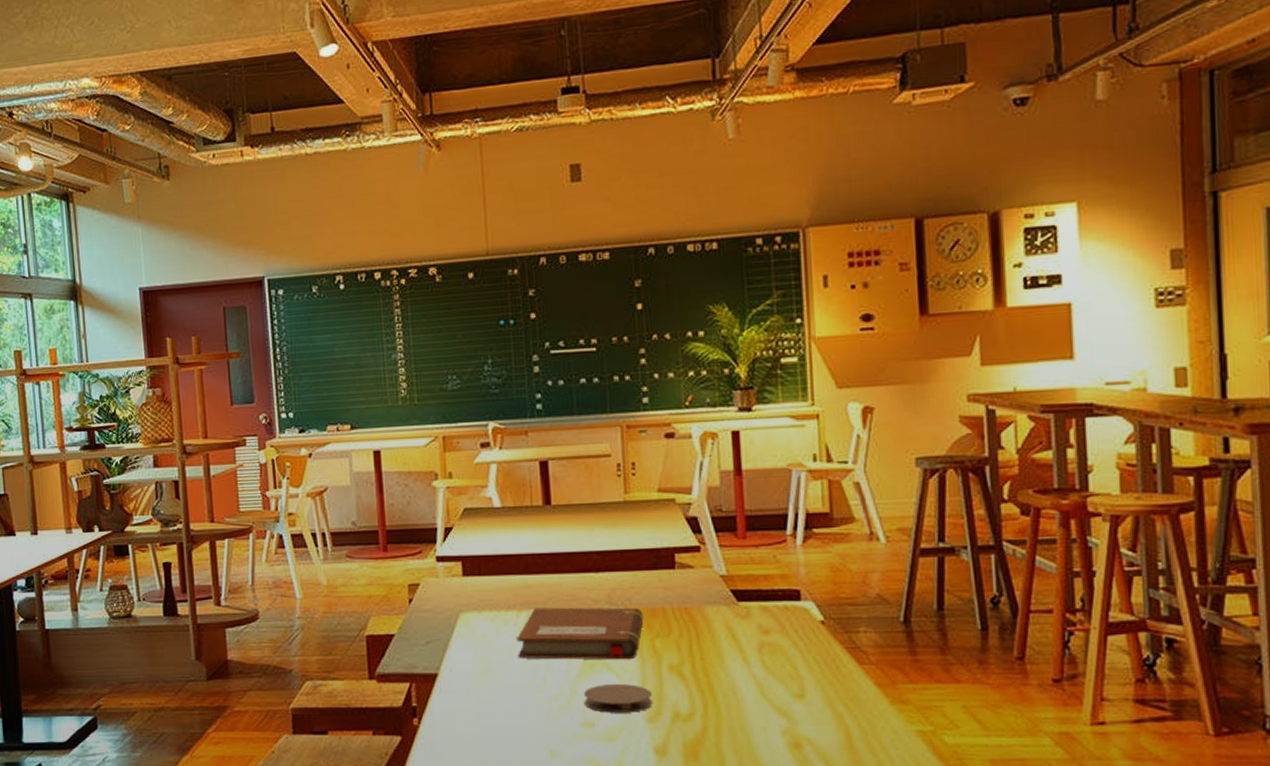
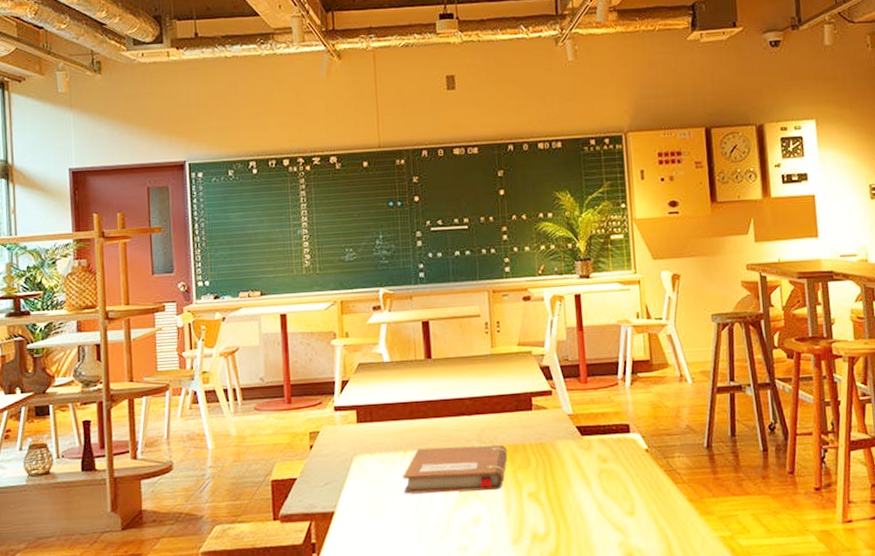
coaster: present [584,683,654,713] -> none [459,511,516,538]

